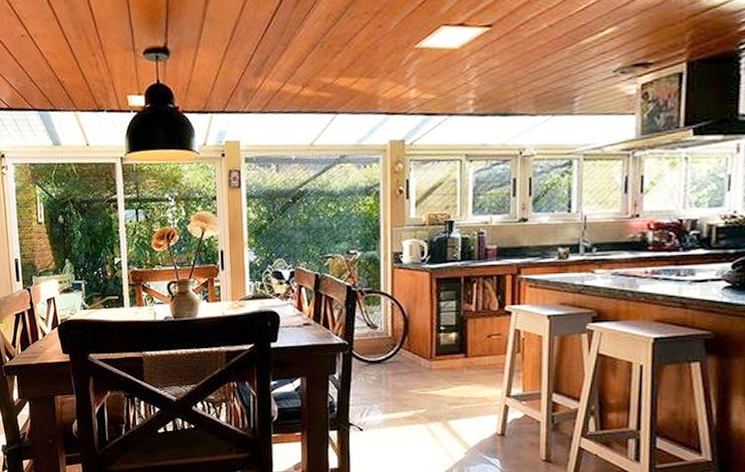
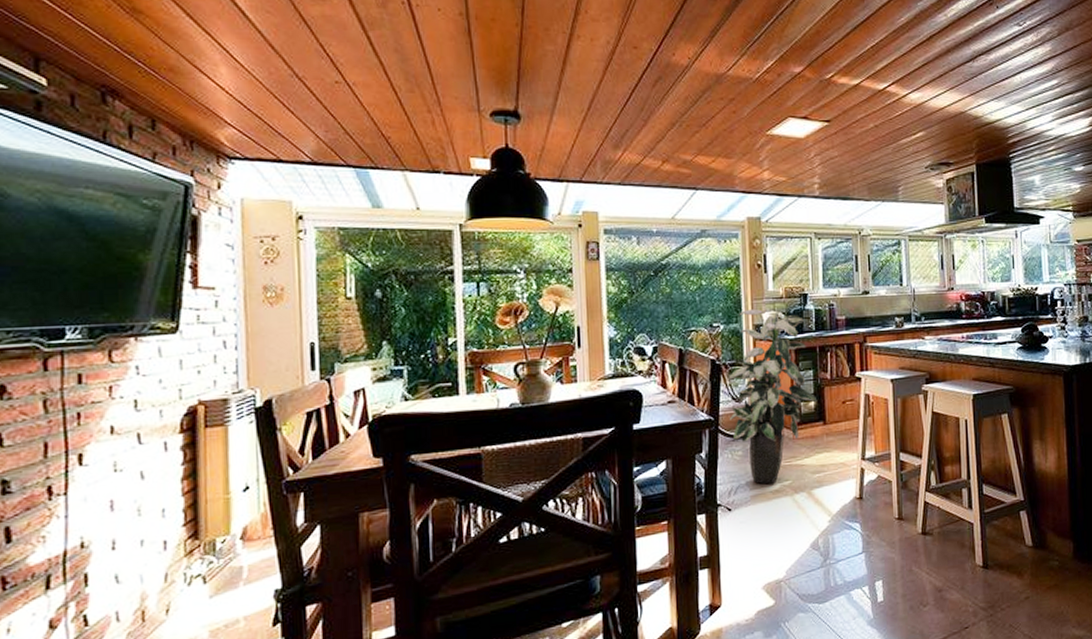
indoor plant: none [364,236,459,411] -> present [728,308,818,484]

